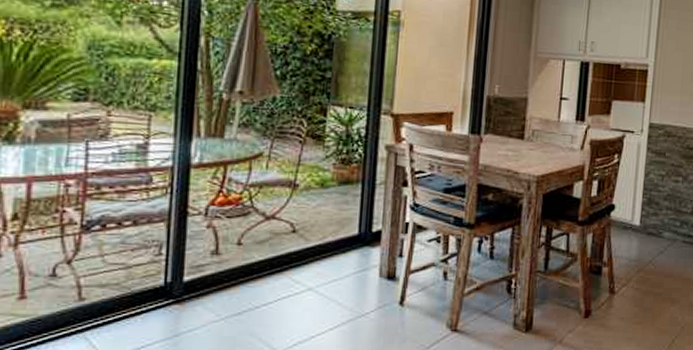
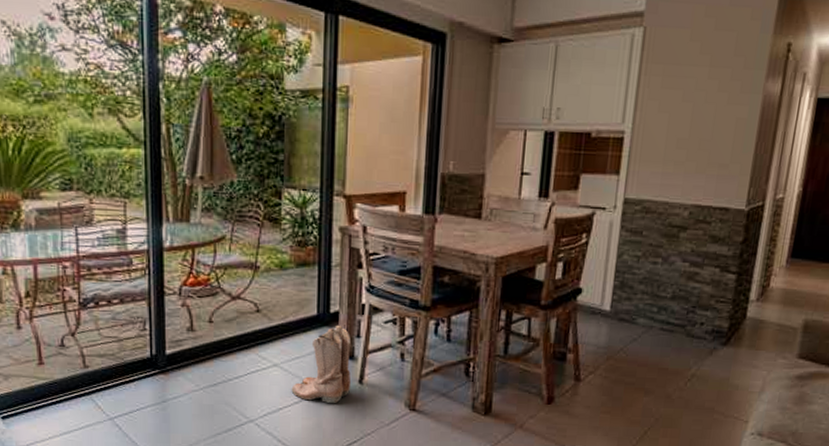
boots: none [326,244,393,329] -> present [291,325,352,404]

